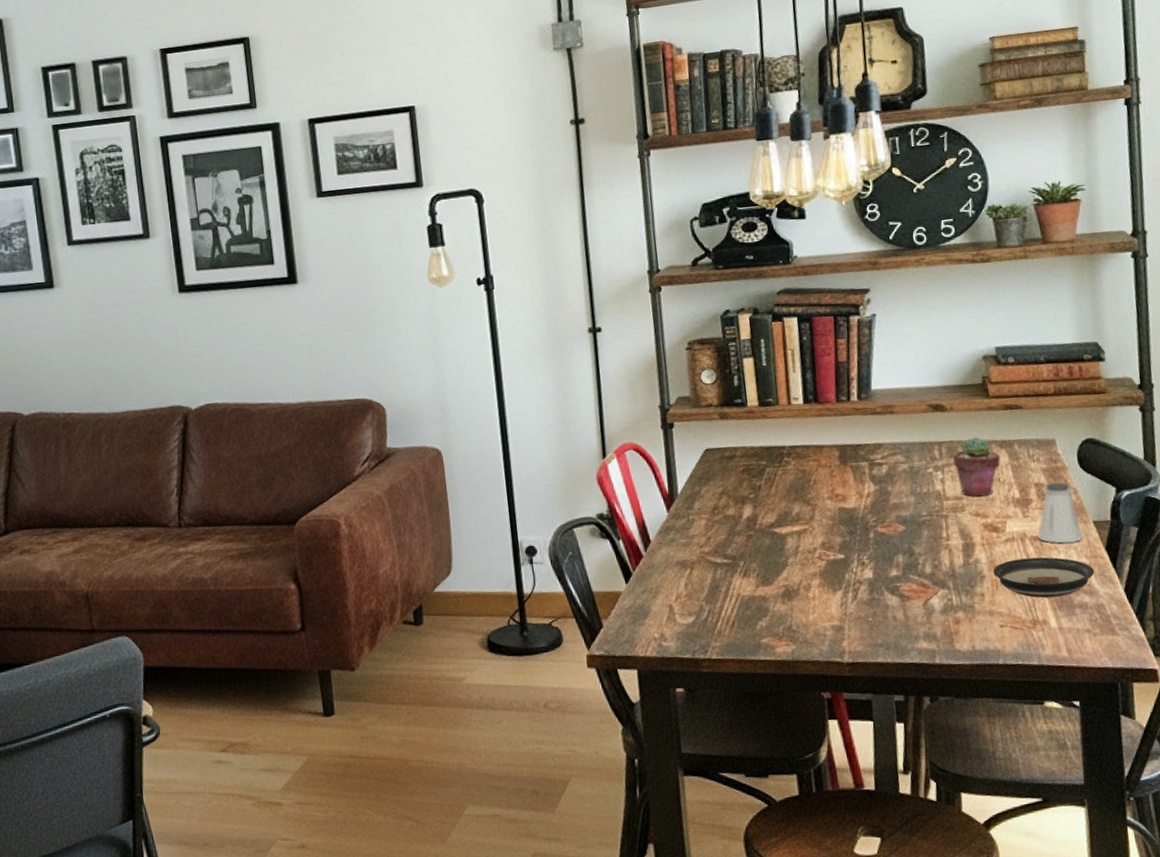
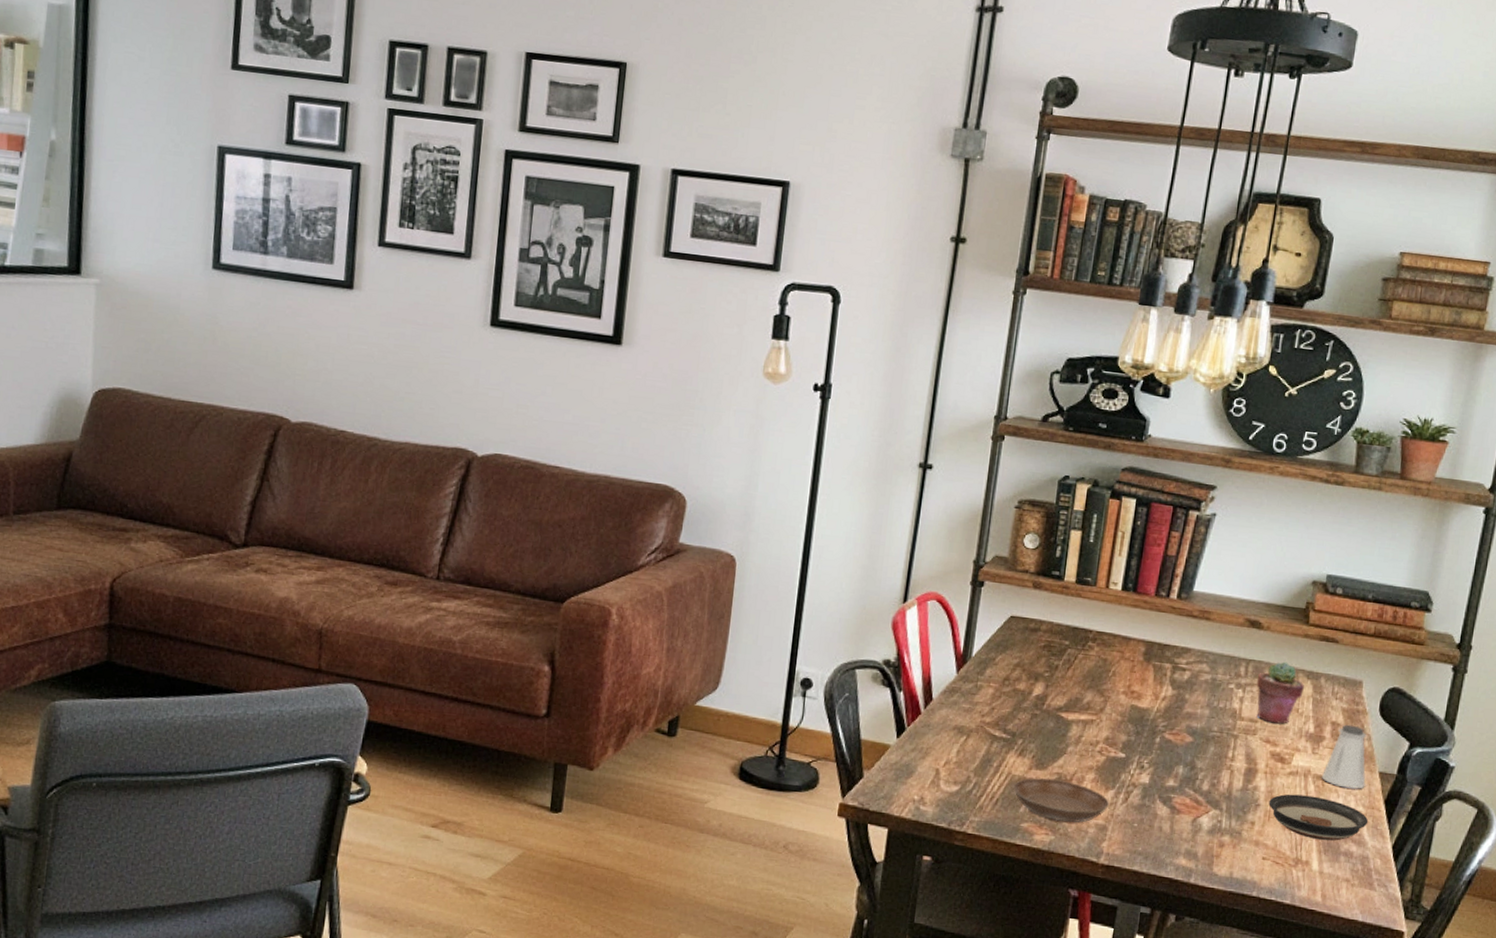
saucer: none [745,591,841,631] -> present [1013,778,1110,823]

